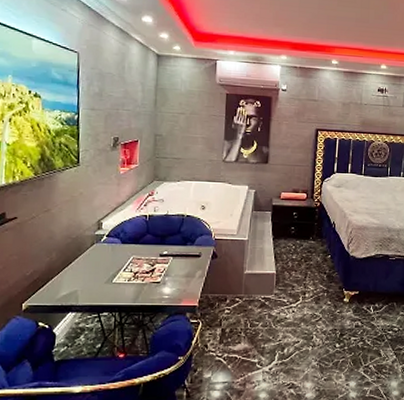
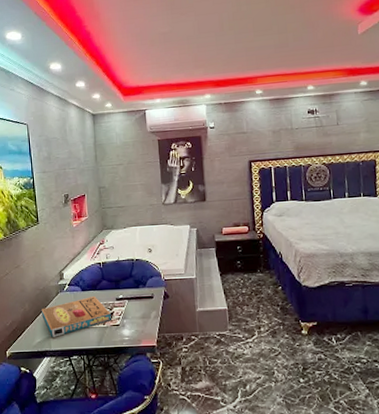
pizza box: none [71,250,152,291] -> present [42,296,111,337]

